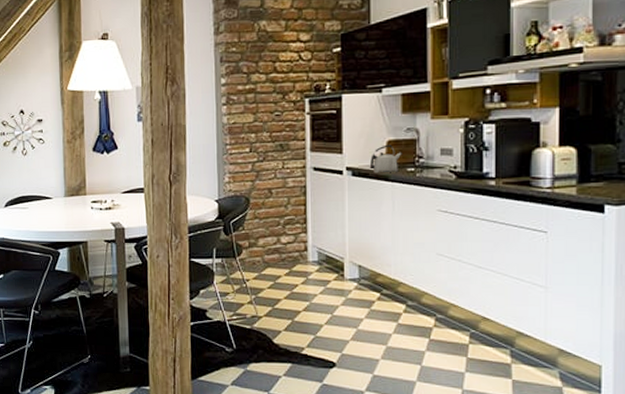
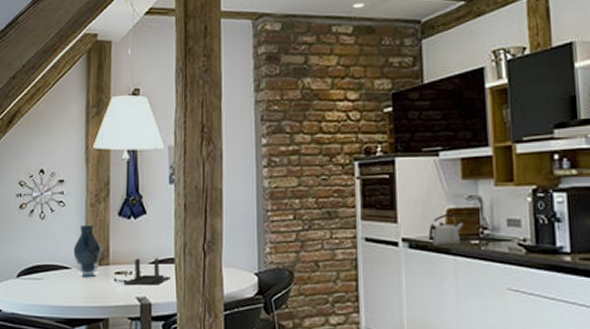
vase: none [54,159,79,207] -> present [74,224,101,278]
napkin holder: none [99,188,141,212] -> present [123,258,170,285]

